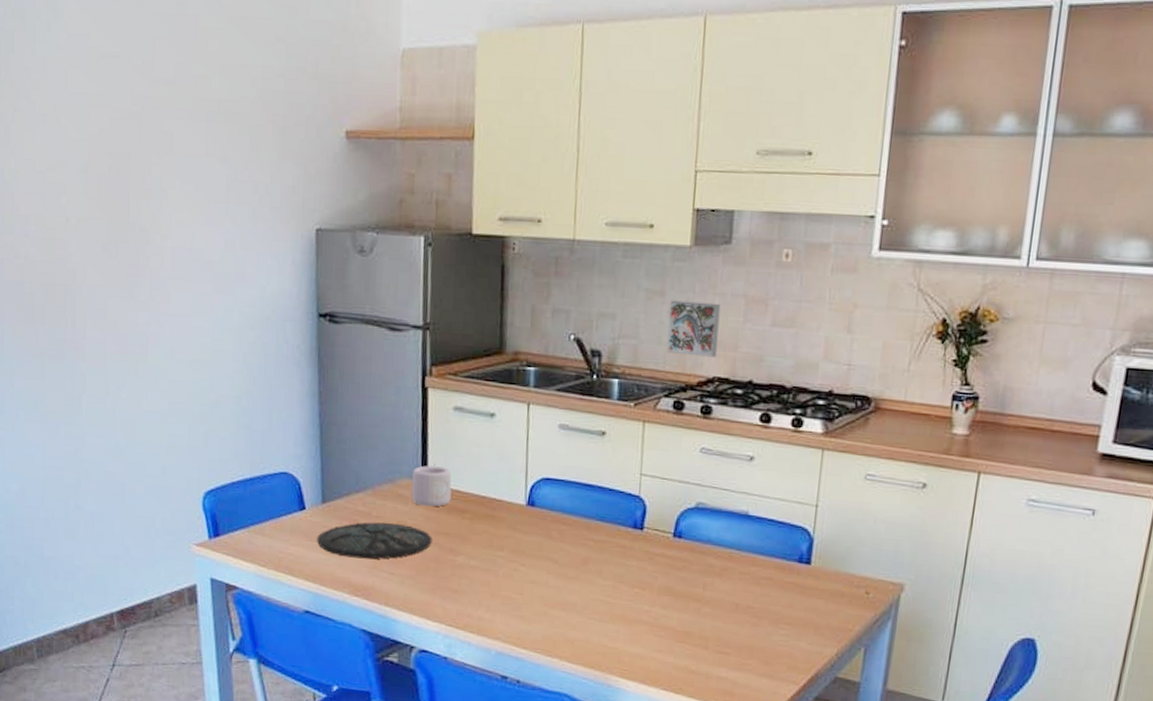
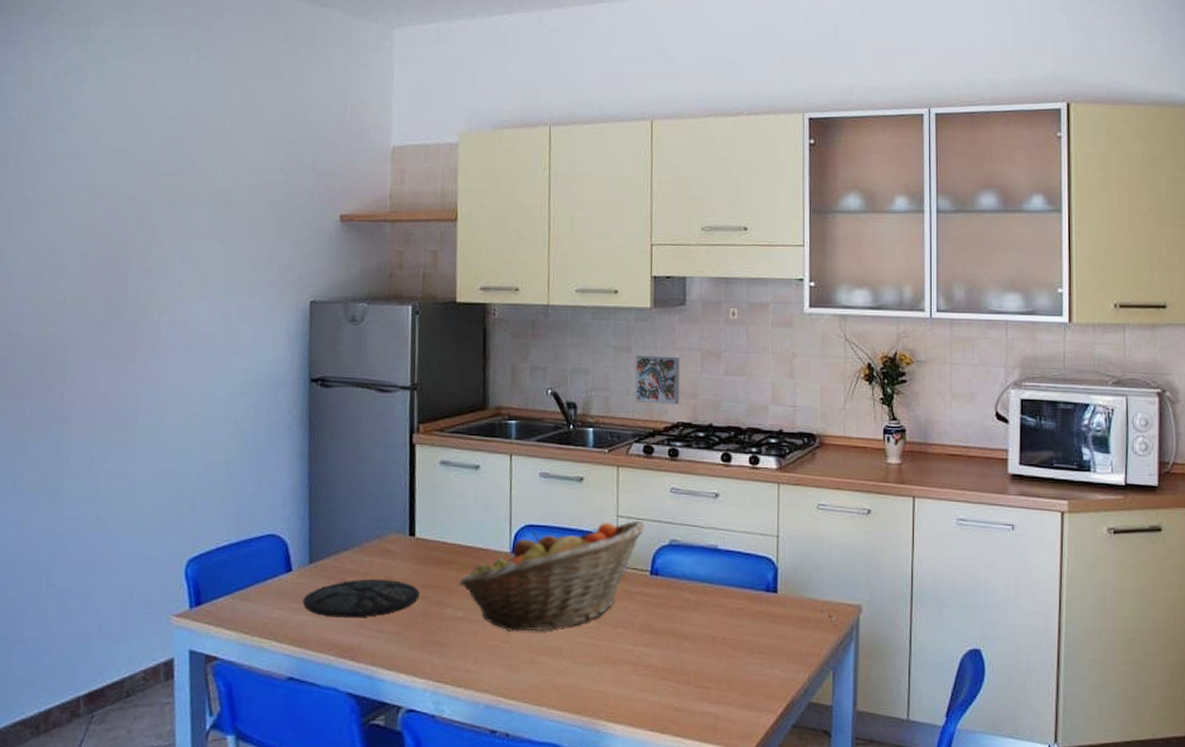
mug: present [411,463,452,507] -> none [399,517,439,560]
fruit basket: none [472,479,671,586] -> present [459,521,645,632]

